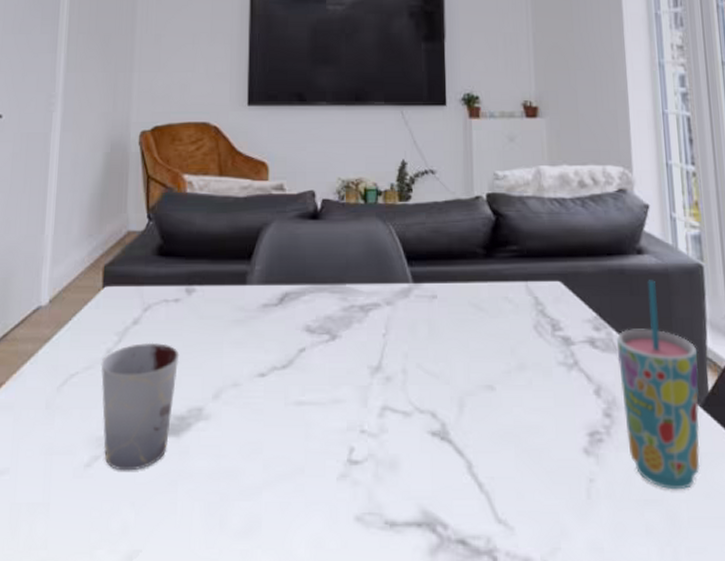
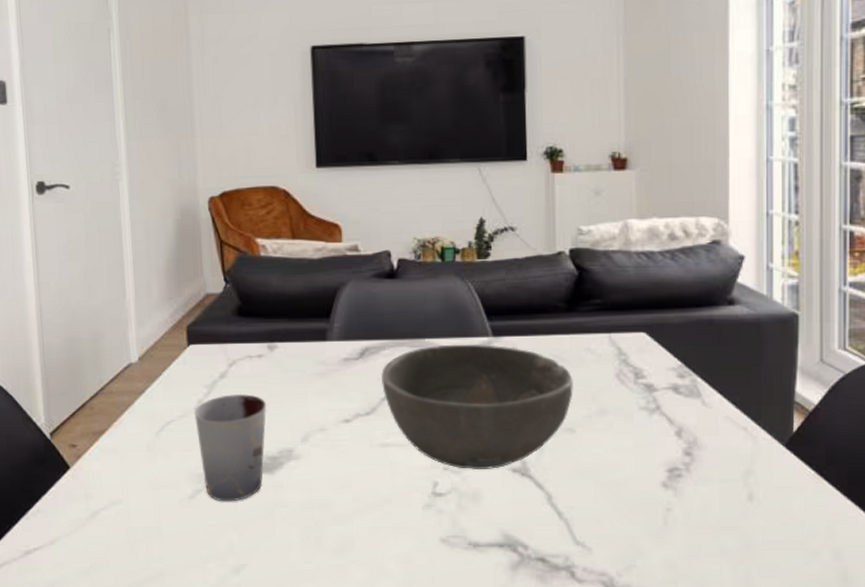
bowl: none [300,290,492,434] -> present [381,344,573,470]
cup: present [616,280,700,490] -> none [701,329,785,518]

